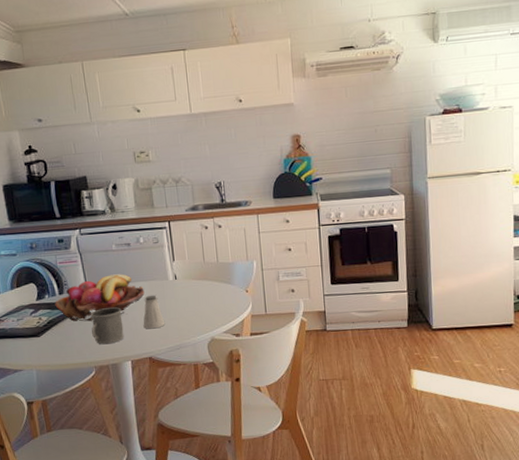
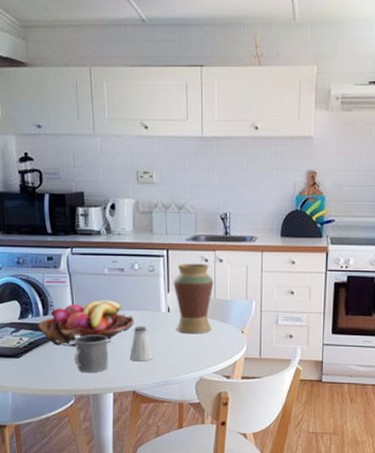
vase: none [177,230,218,298] -> present [173,263,214,334]

